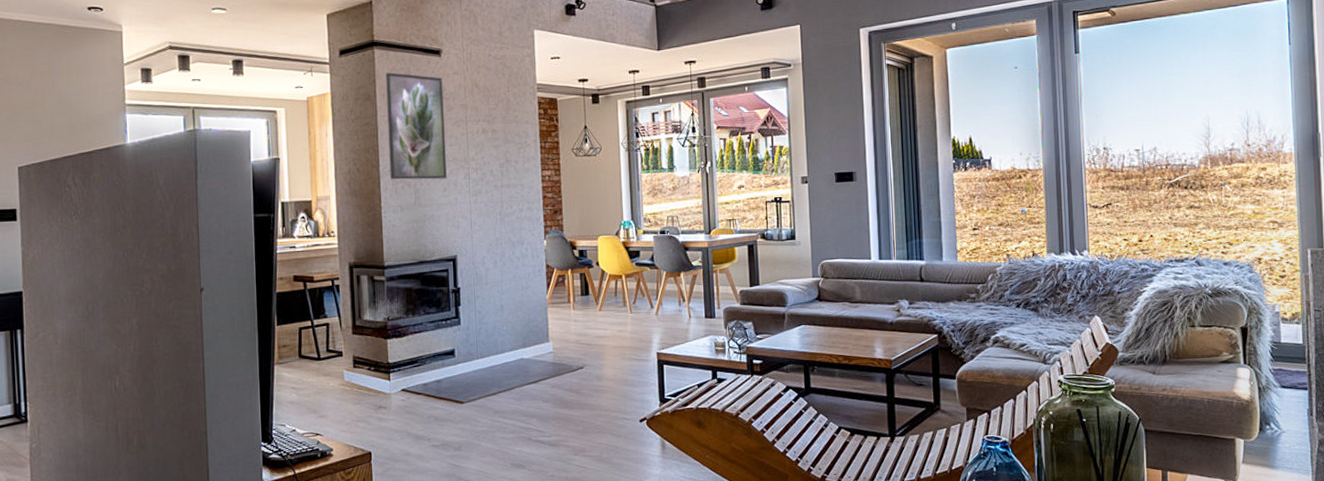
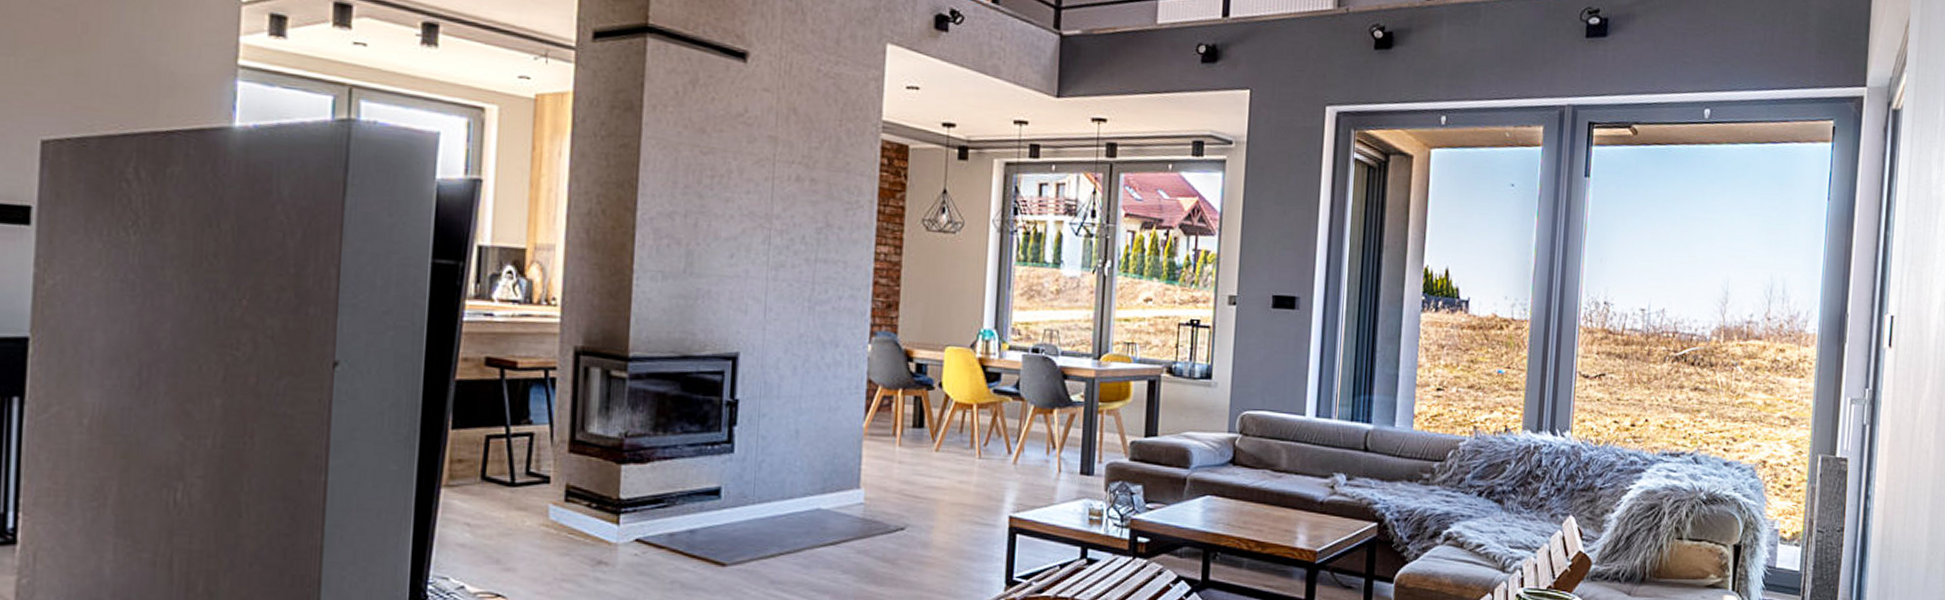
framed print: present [386,72,447,180] -> none [651,74,745,241]

